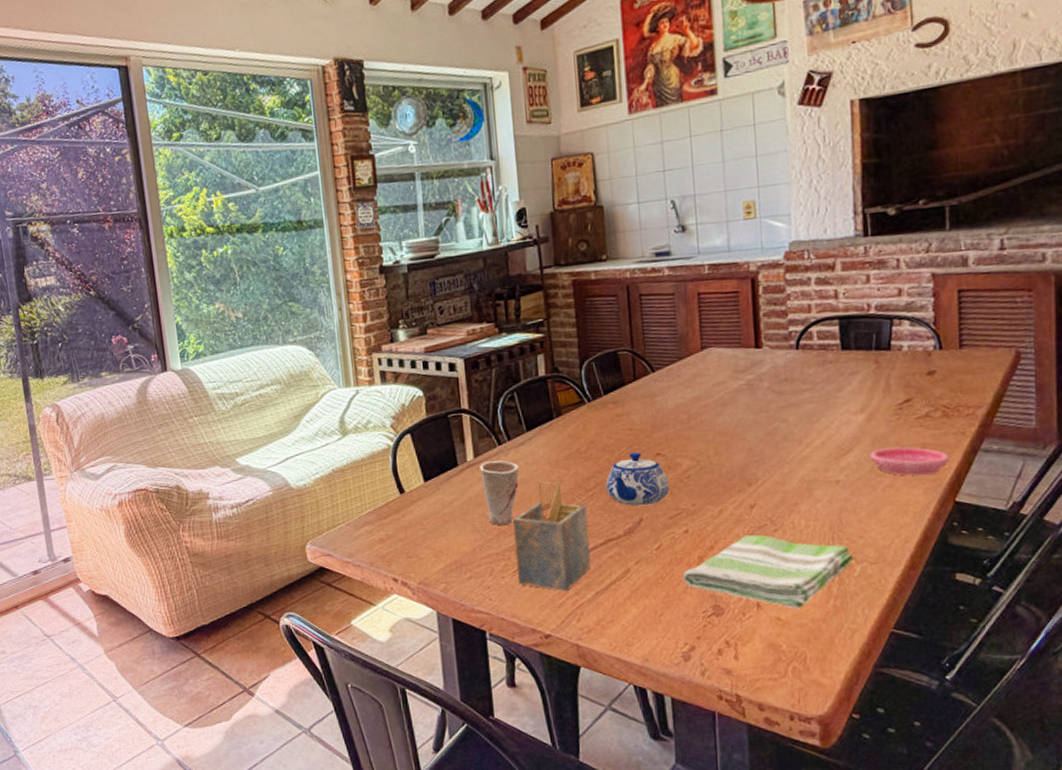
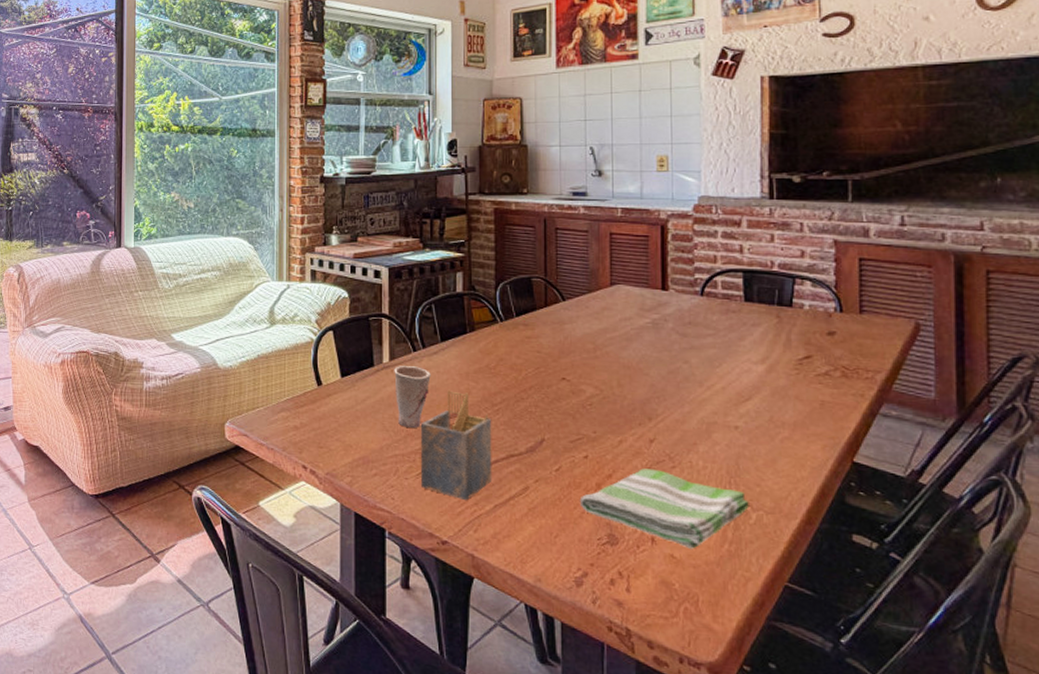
teapot: present [606,452,670,506] -> none [512,374,572,427]
saucer: present [870,447,949,476] -> none [769,400,847,432]

